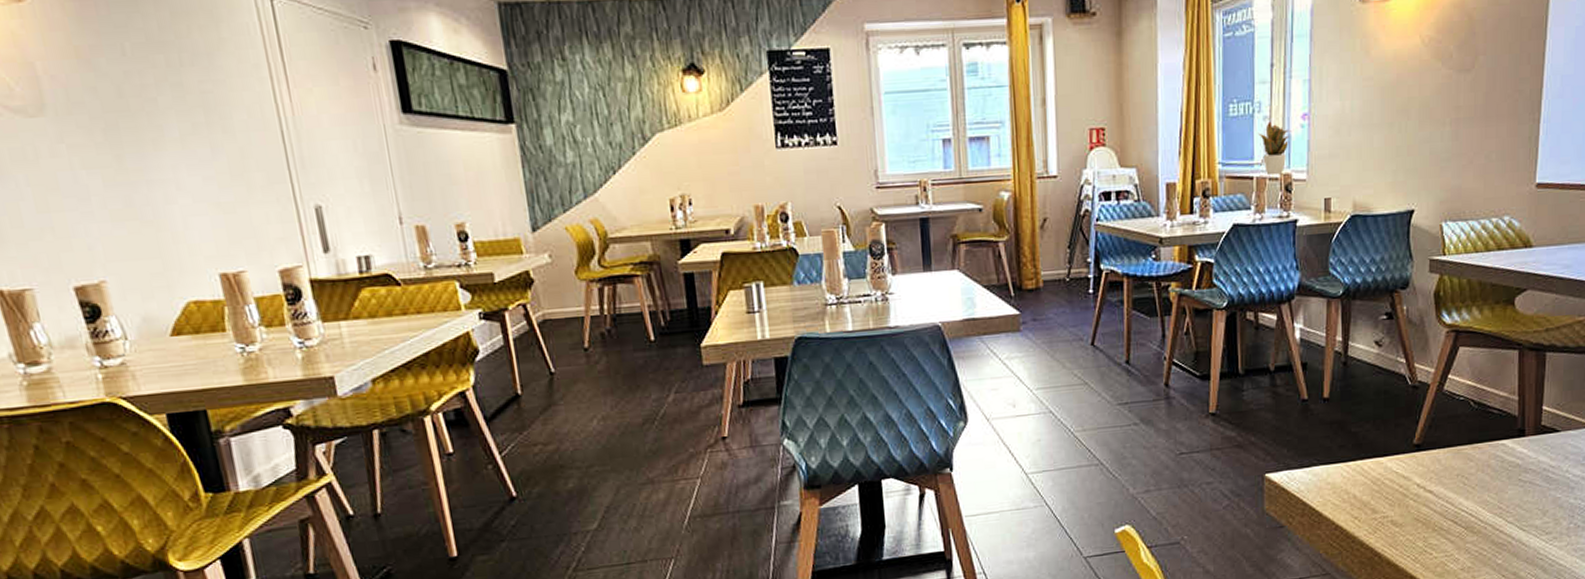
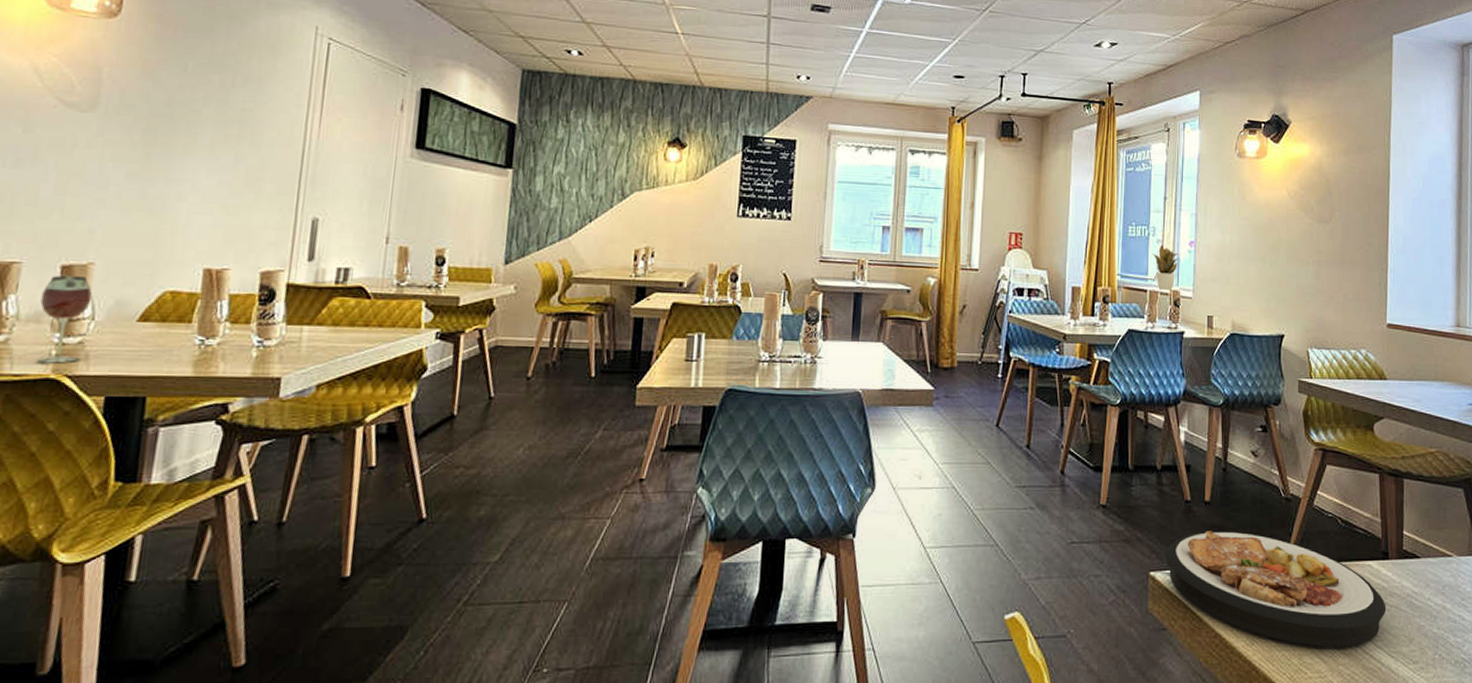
wineglass: none [65,295,127,389] -> present [36,275,93,364]
plate: none [1281,425,1520,528] -> present [1165,531,1386,647]

